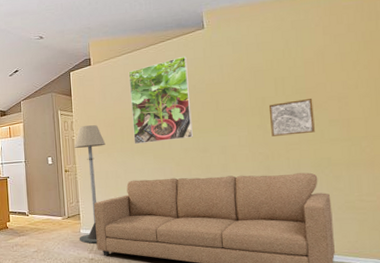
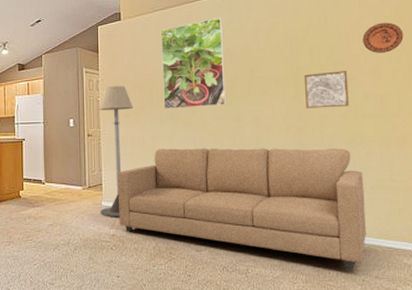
decorative plate: none [327,49,370,80] -> present [363,22,404,53]

